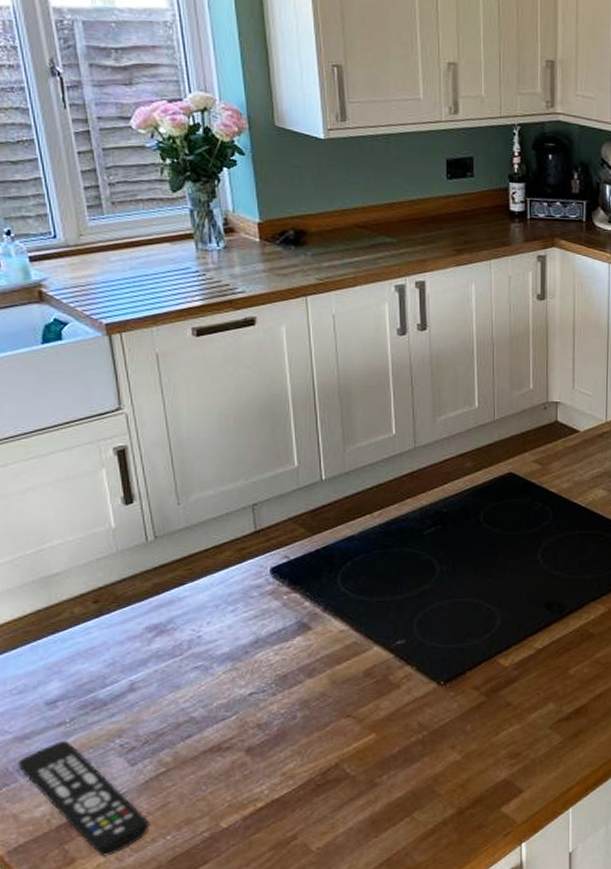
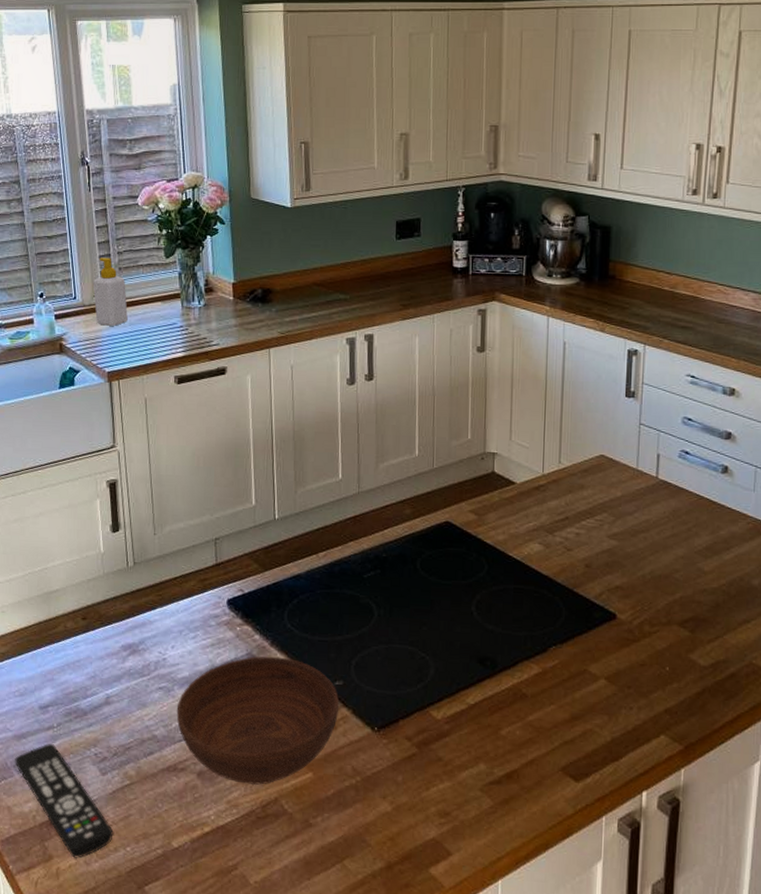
soap bottle: none [77,189,127,270] -> present [92,257,128,326]
bowl: none [217,622,401,754] -> present [176,656,339,785]

